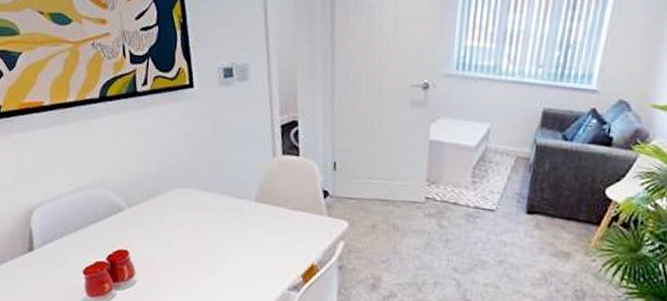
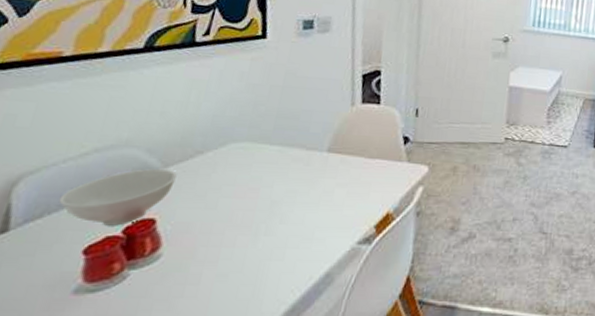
bowl: none [61,207,138,254] -> present [58,169,177,226]

